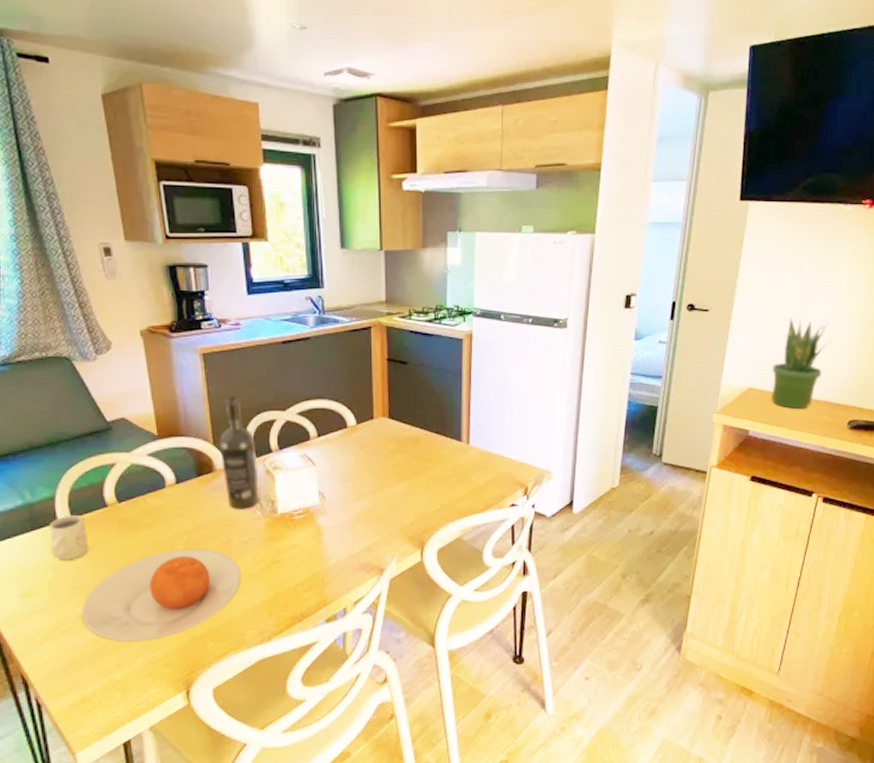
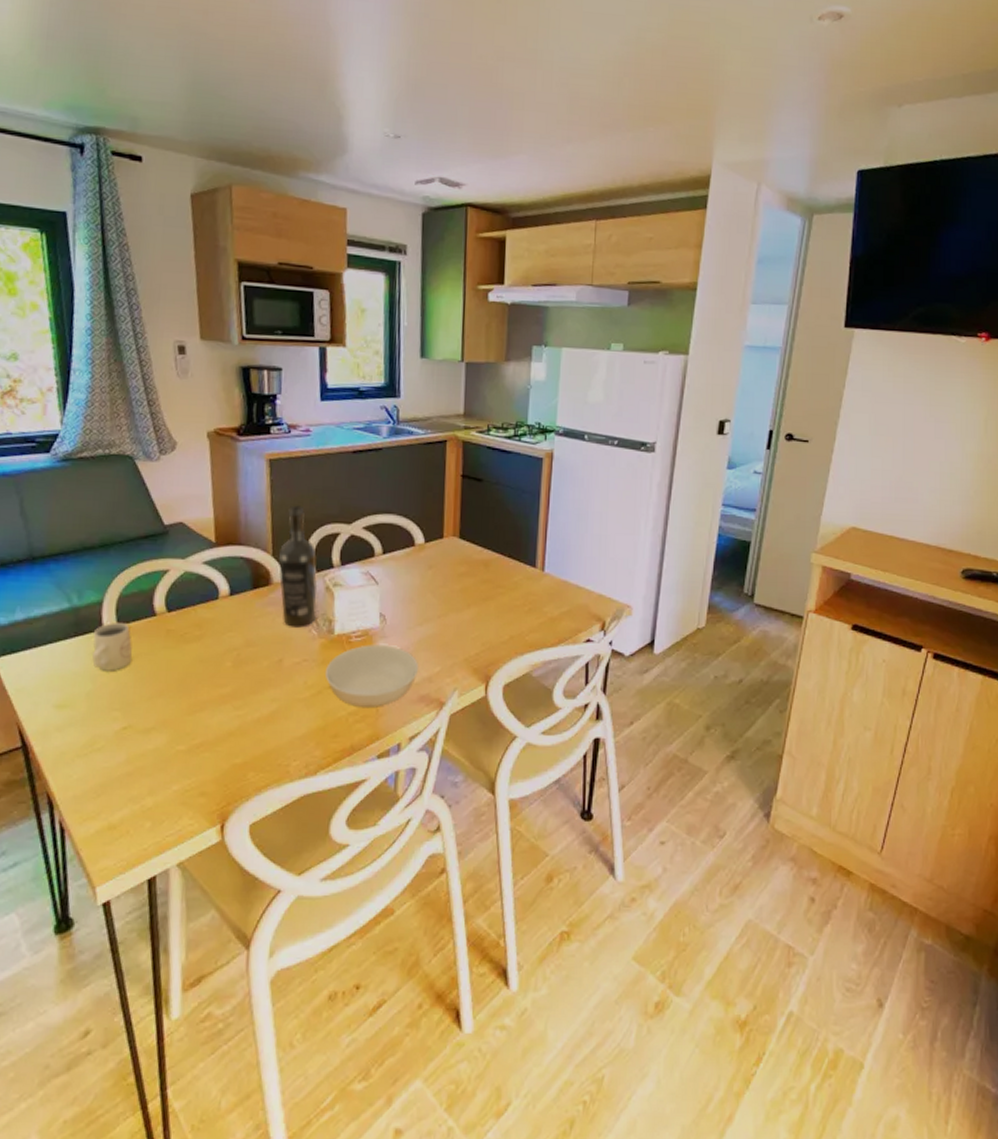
plate: present [82,548,241,643] -> none [117,666,290,766]
bowl: none [271,520,358,579] -> present [324,645,418,709]
planter: present [772,318,831,410] -> none [877,453,943,555]

